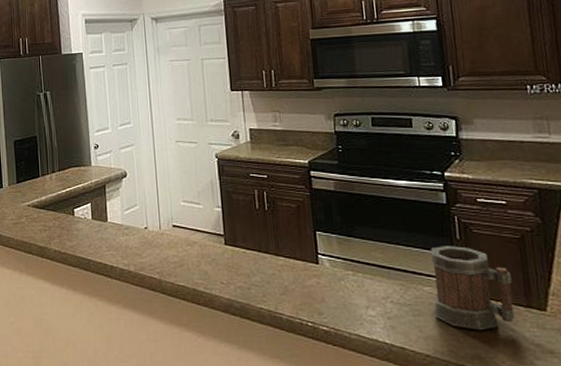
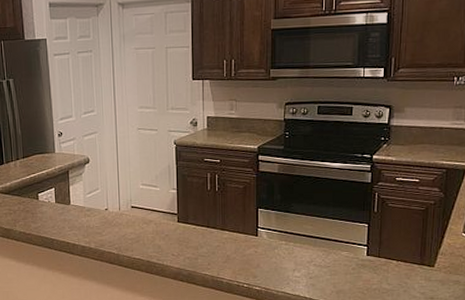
mug: present [430,246,516,331] -> none [347,218,412,284]

